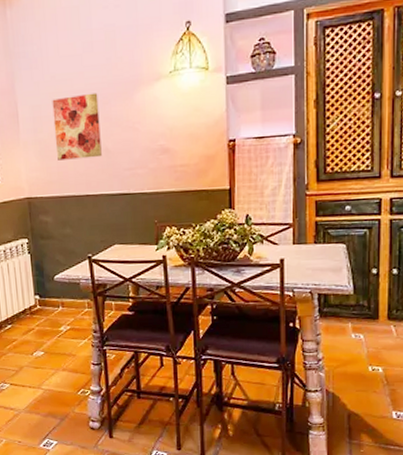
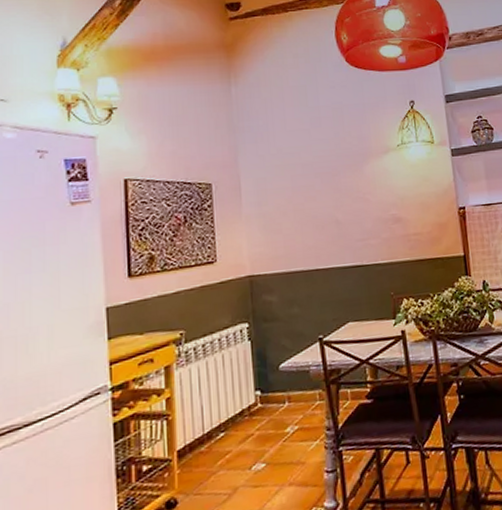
wall art: present [52,93,102,160] -> none [278,165,332,234]

